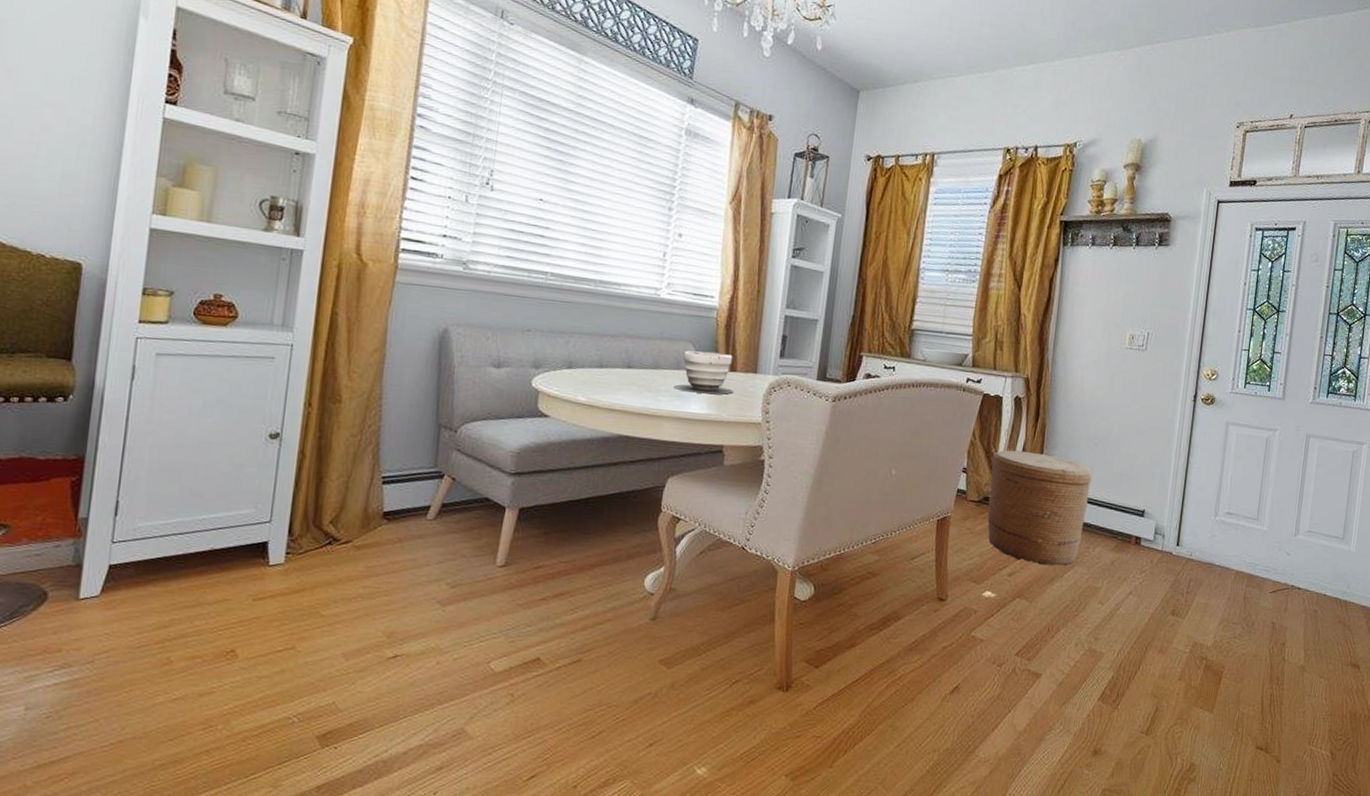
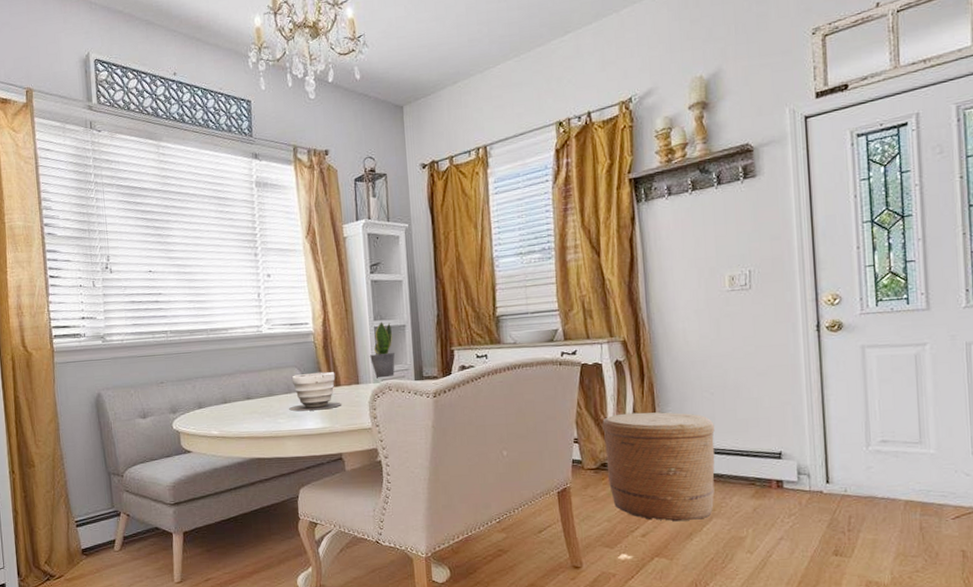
potted plant: none [774,310,803,372] -> present [370,321,396,378]

